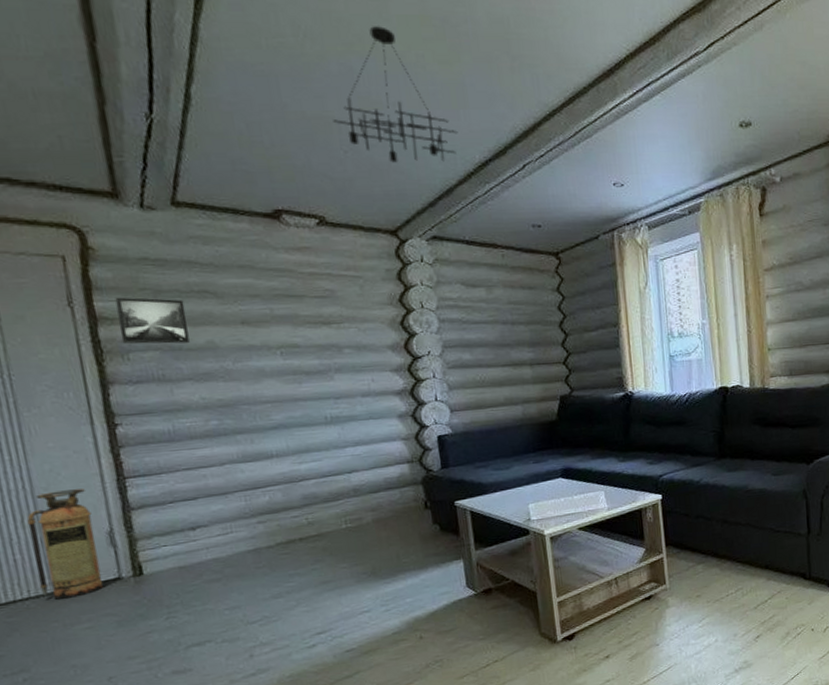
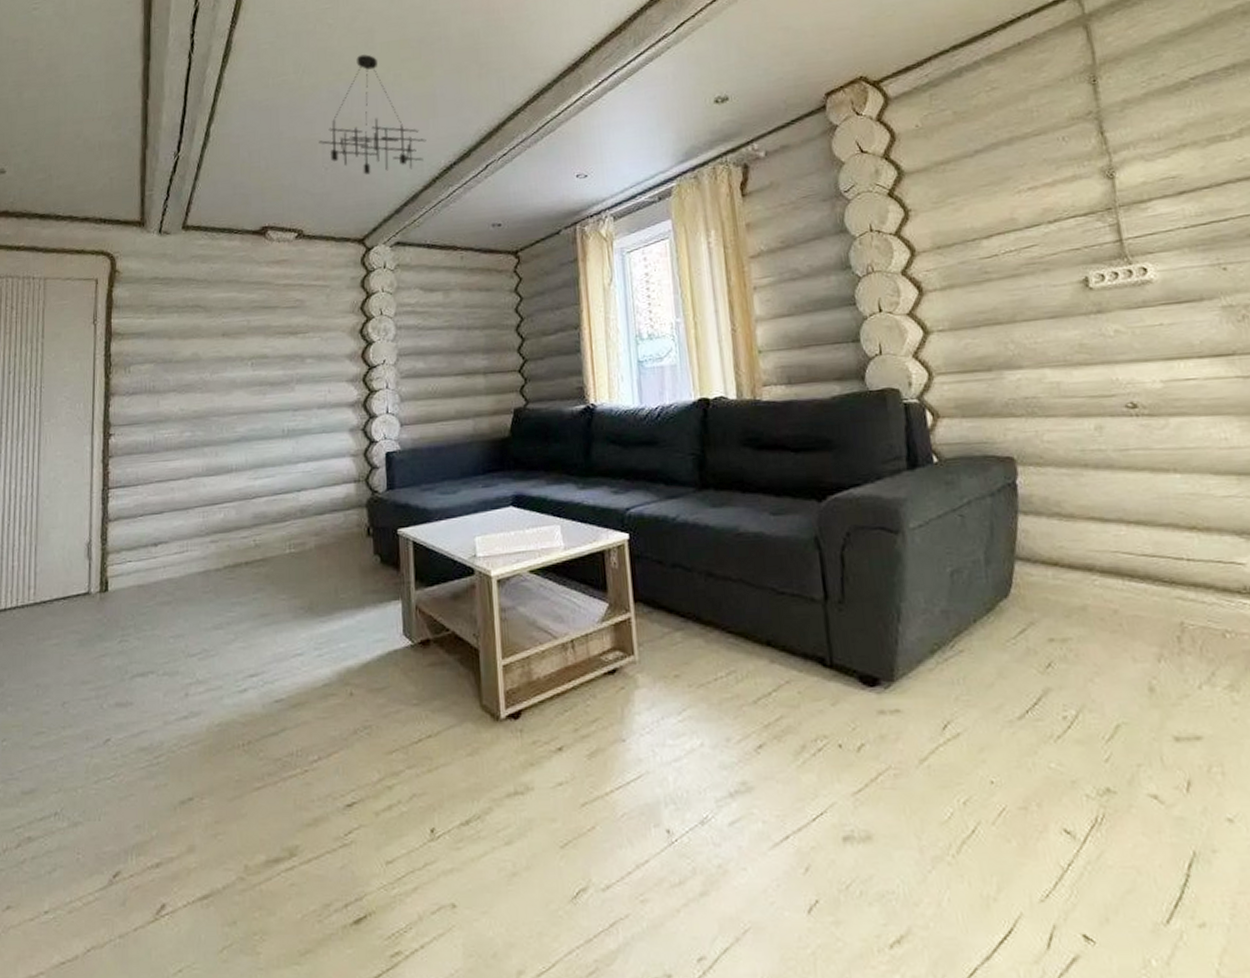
fire extinguisher: present [27,489,104,600] -> none [26,498,78,611]
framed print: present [115,297,190,344] -> none [127,313,180,357]

